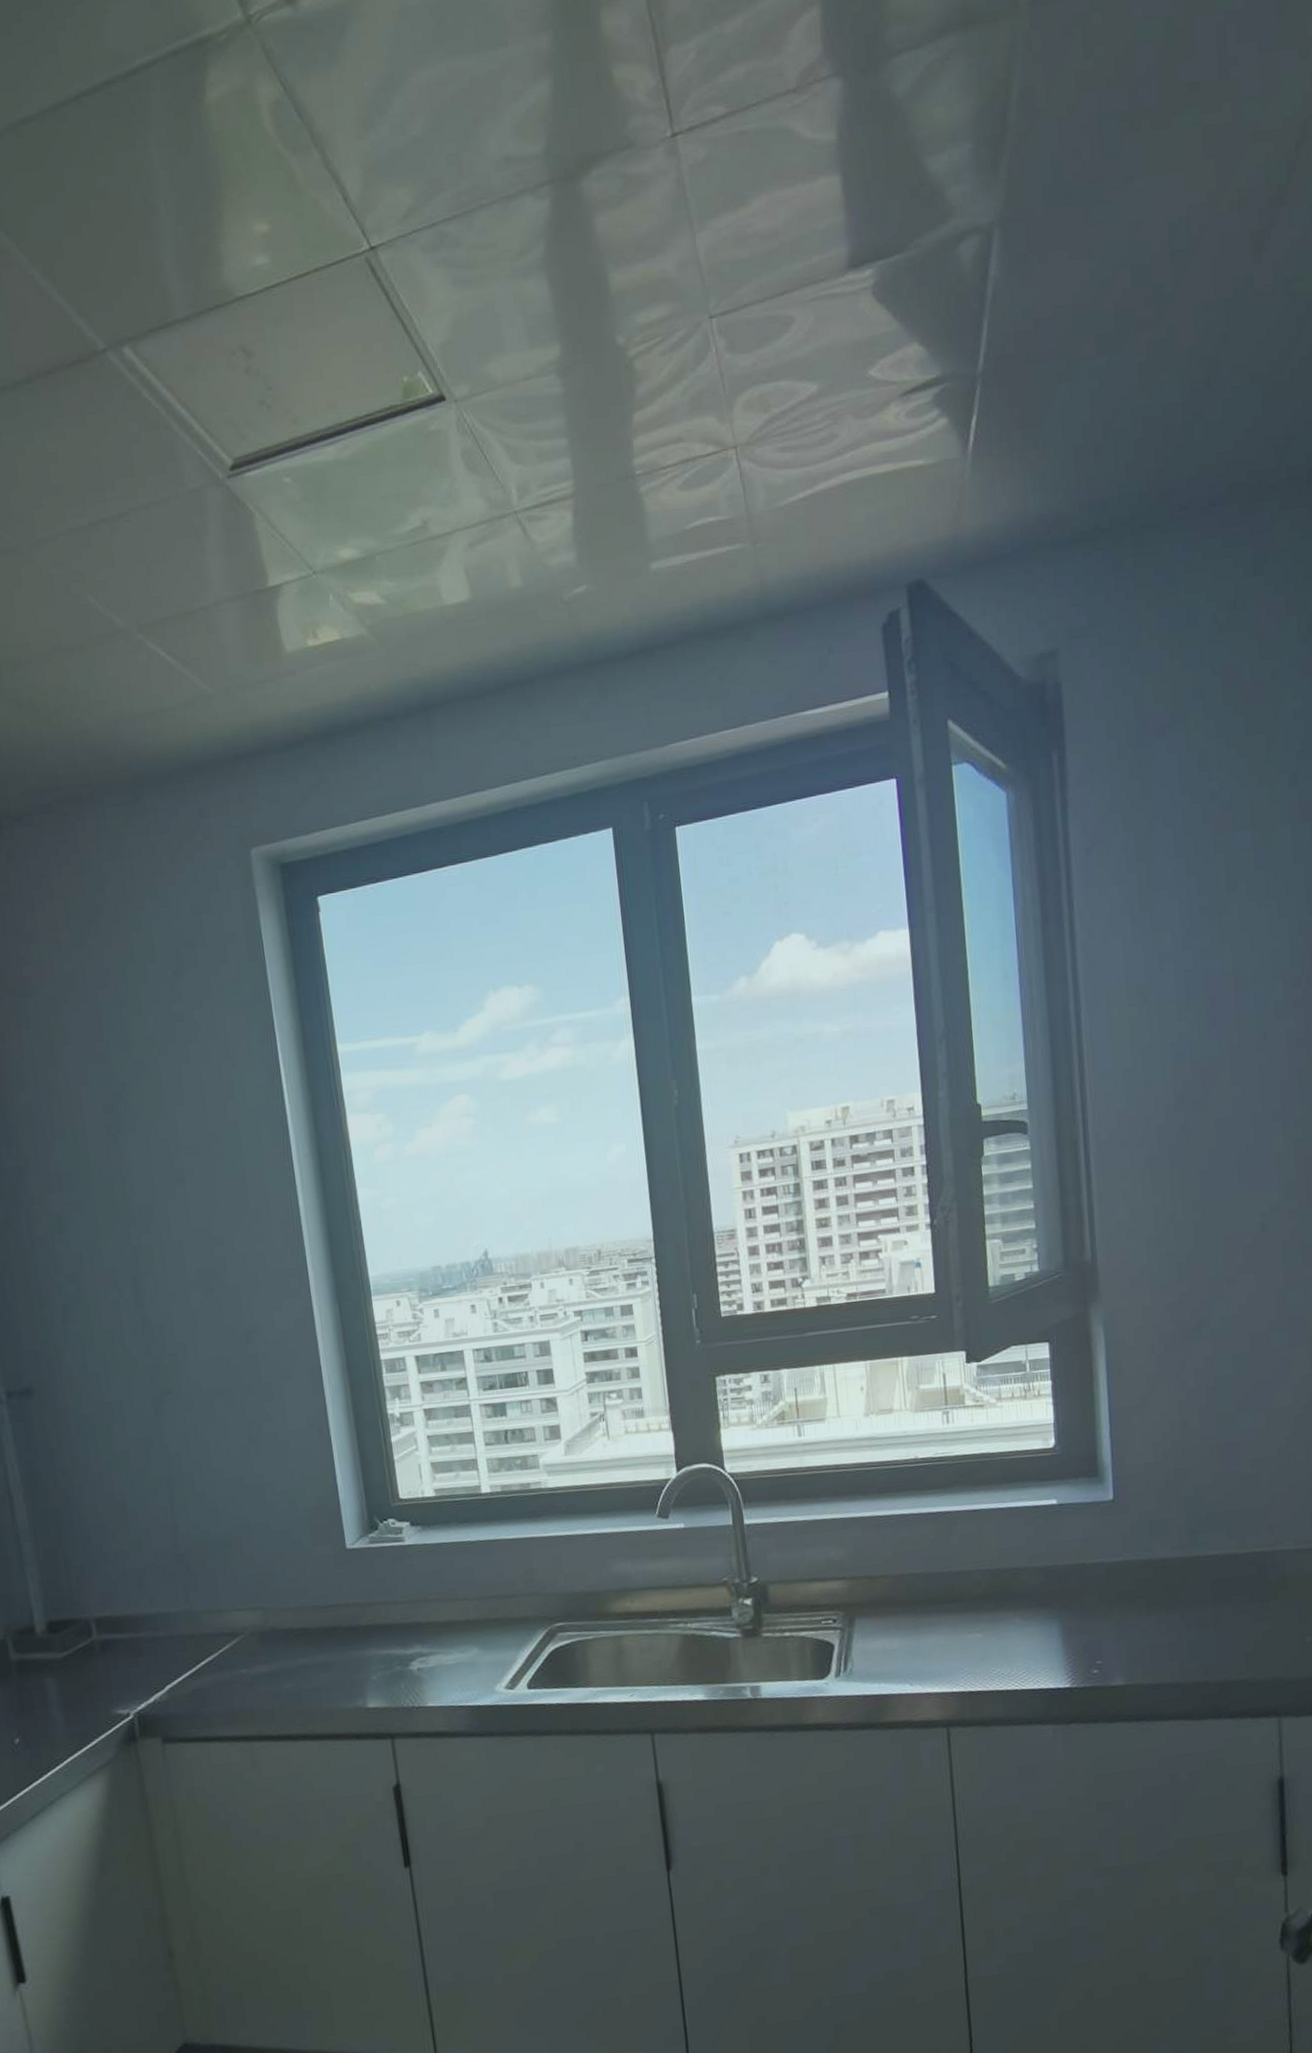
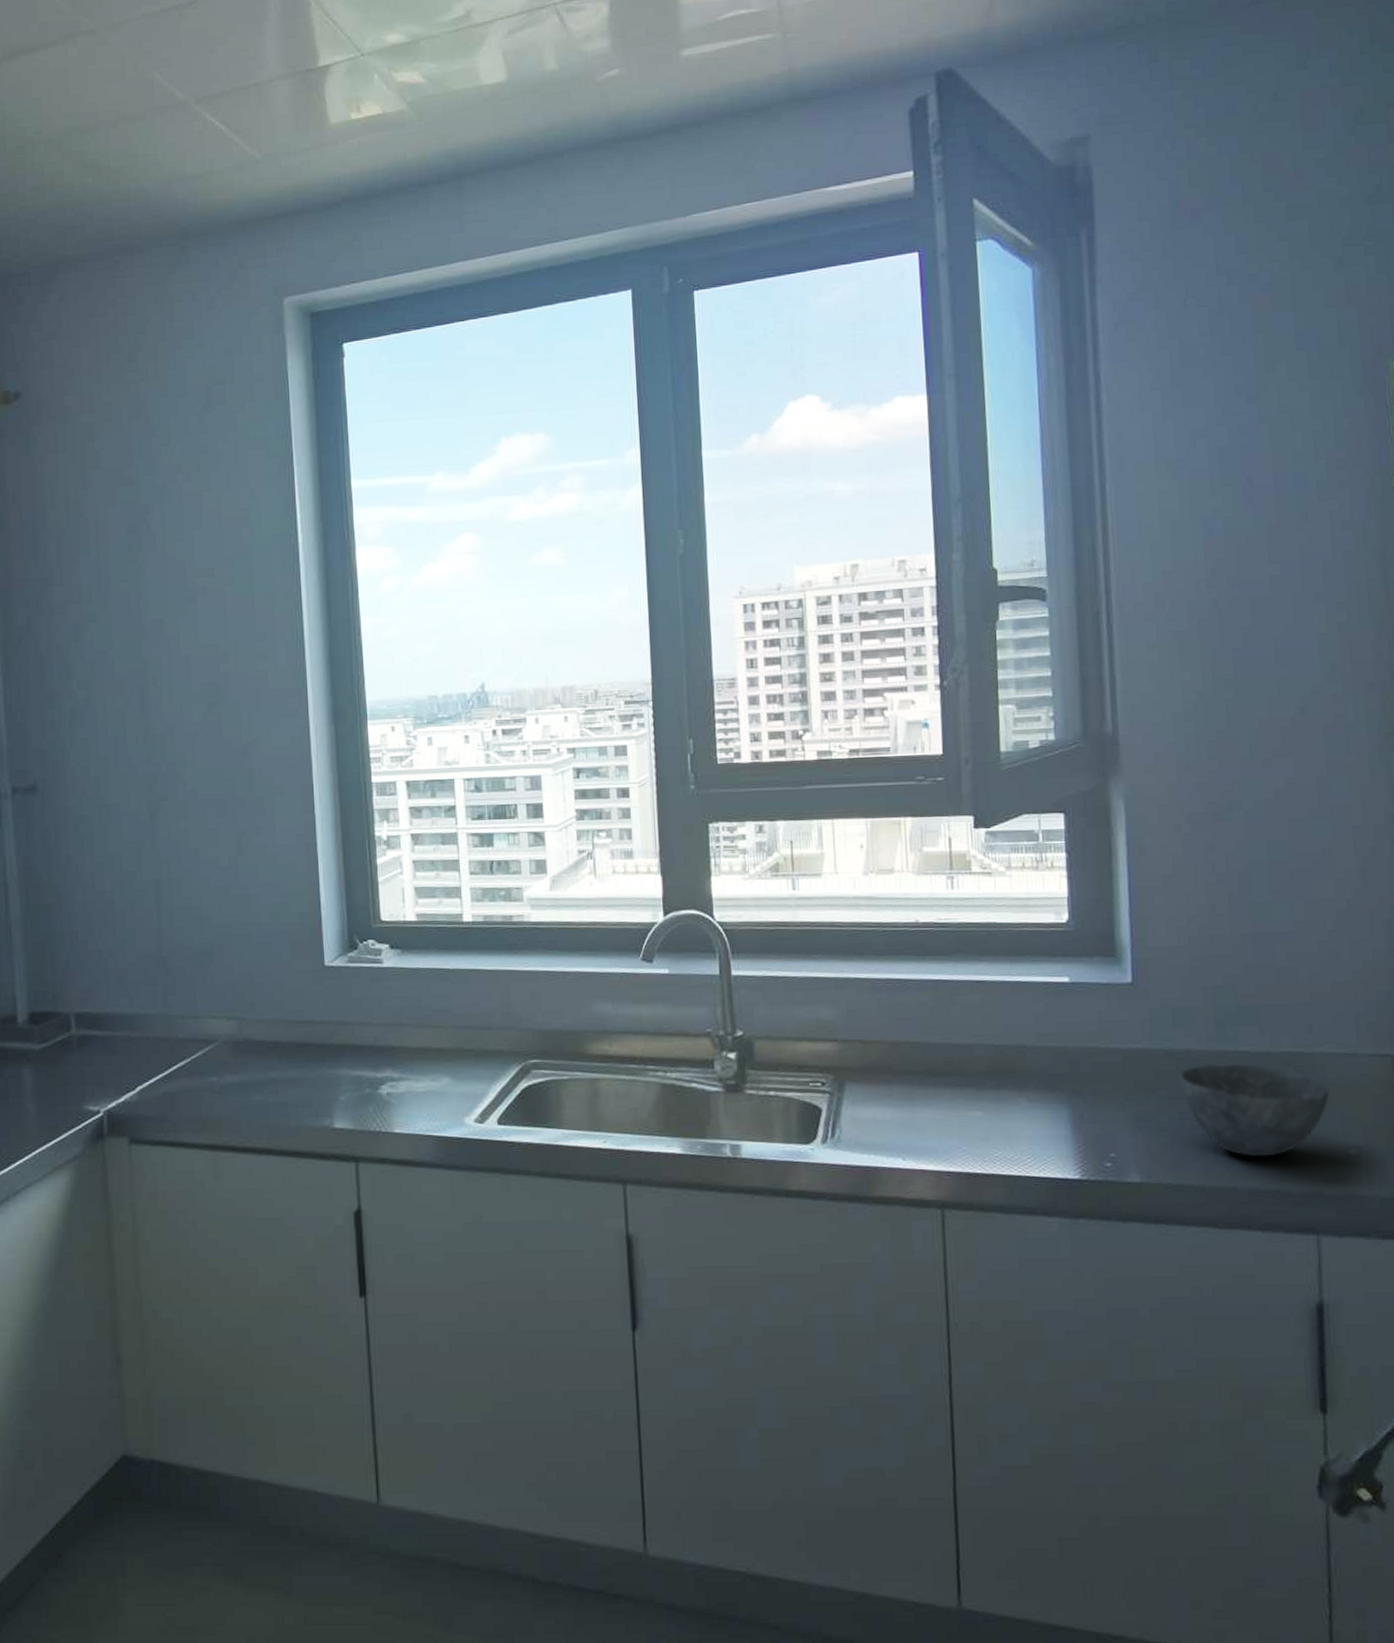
bowl: none [1156,1567,1289,1653] -> present [1178,1063,1330,1158]

